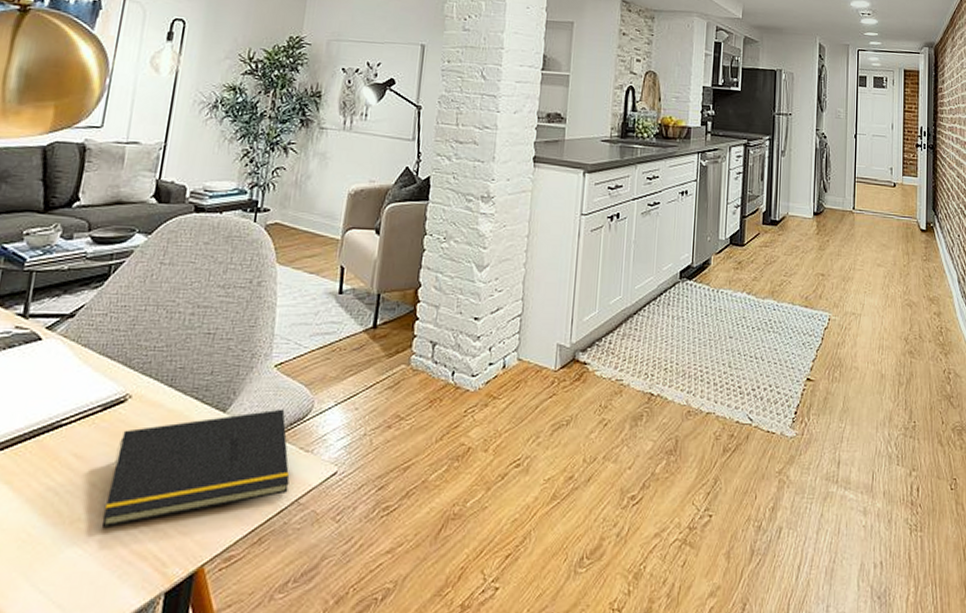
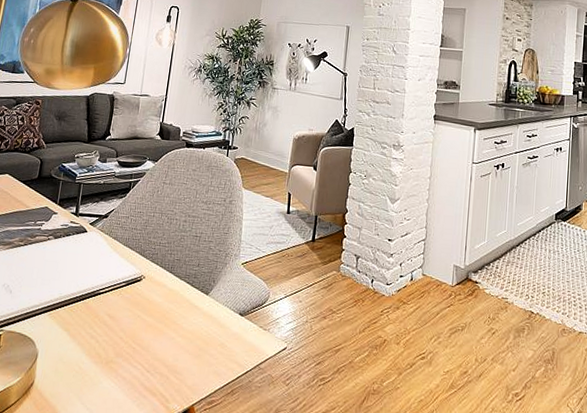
notepad: present [101,409,290,527] -> none [126,296,253,369]

